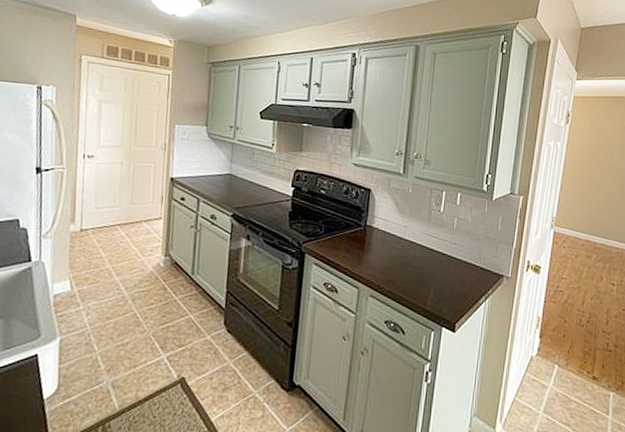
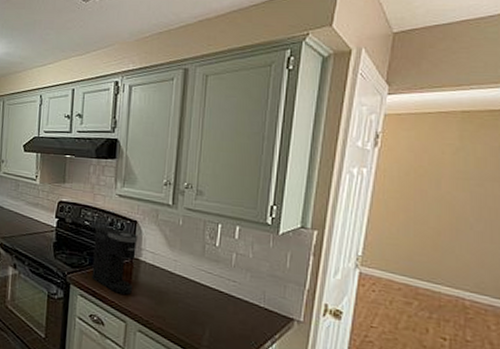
coffee maker: none [326,195,372,261] -> present [91,227,138,295]

